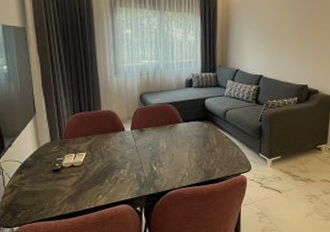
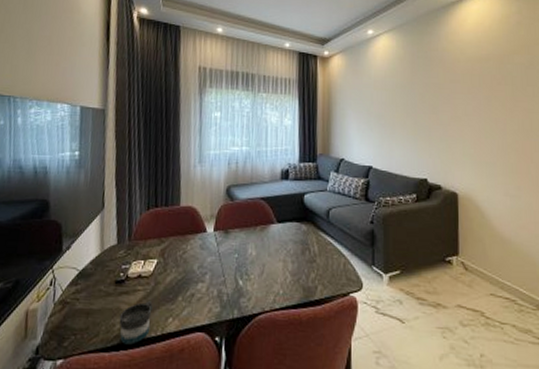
mug: none [59,184,85,215] -> present [119,301,153,345]

